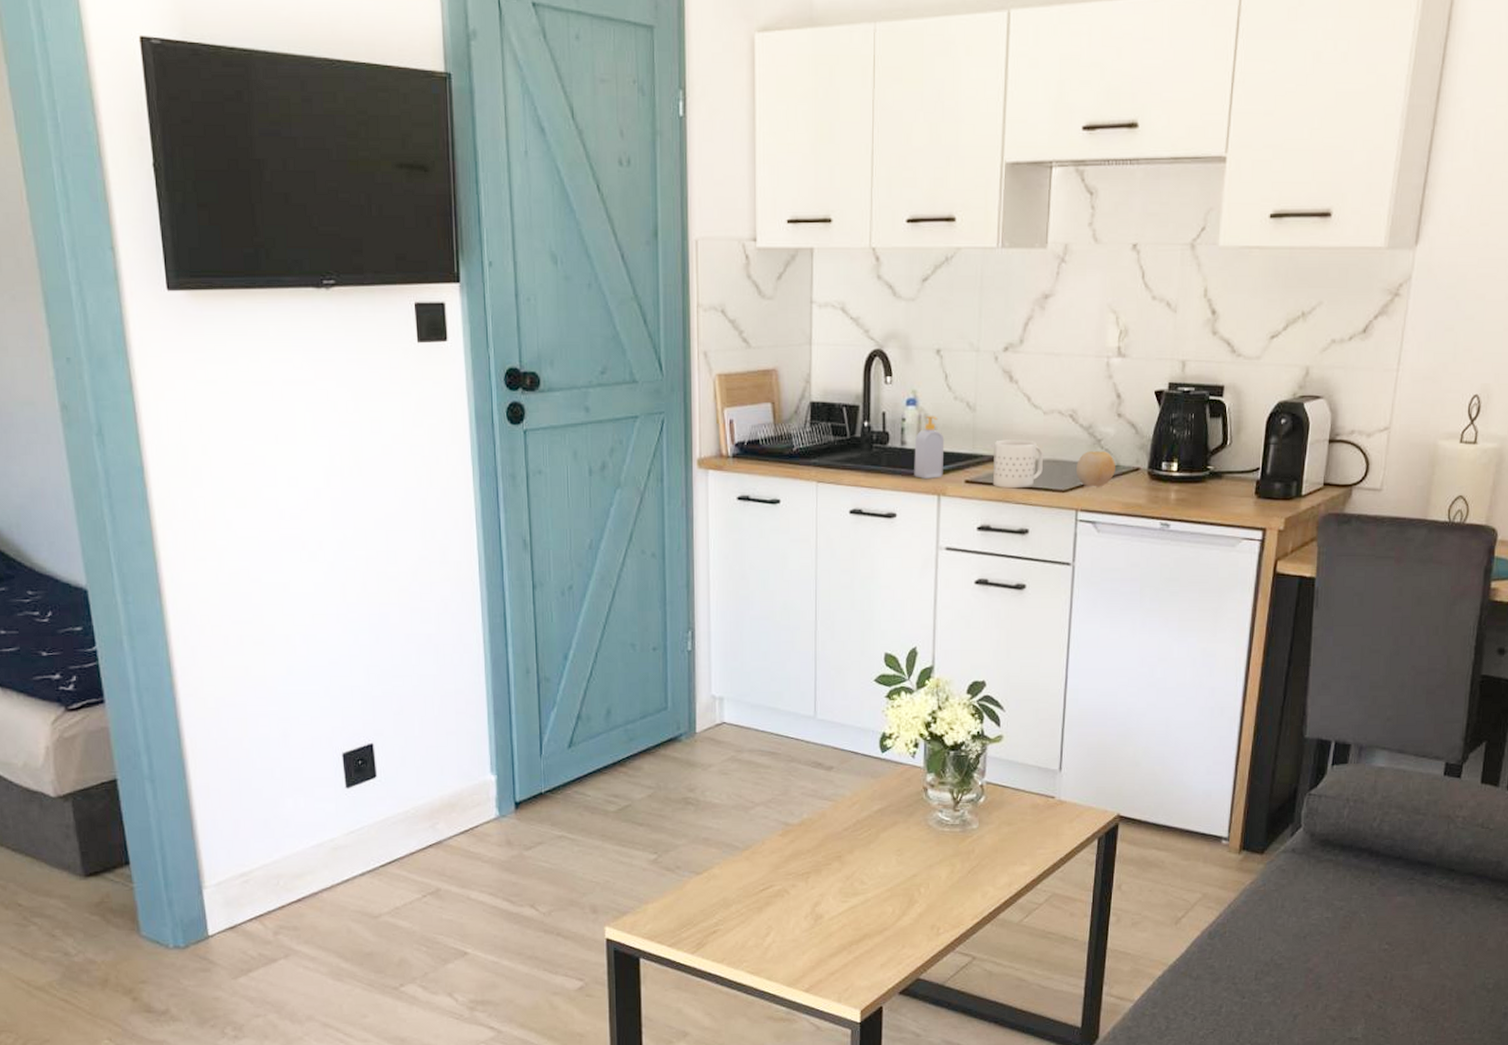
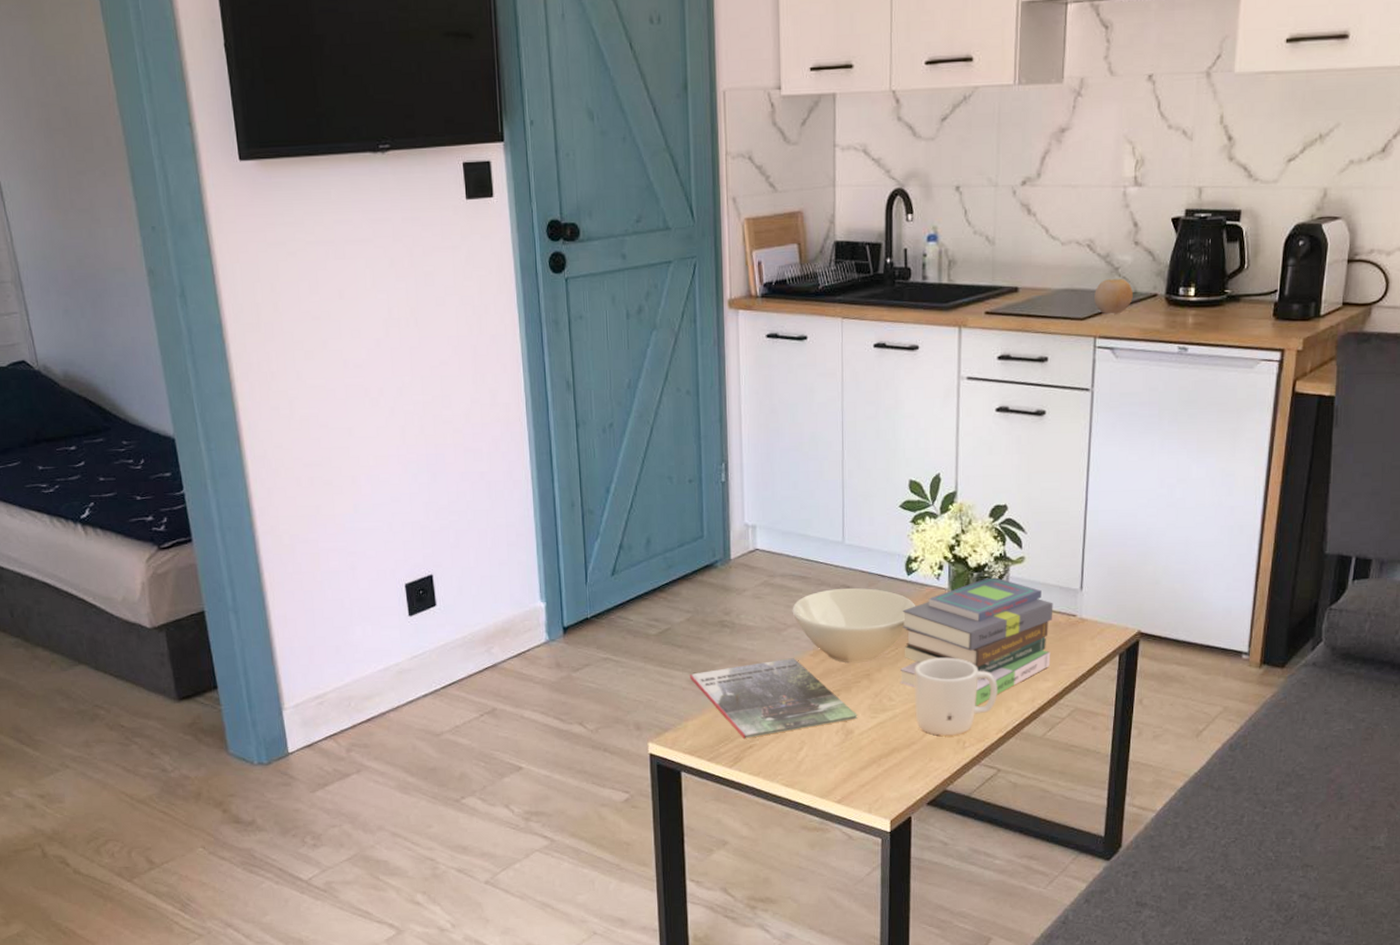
magazine: none [650,838,828,923] -> present [689,658,858,739]
bowl: none [760,765,891,844] -> present [792,587,916,663]
books: none [872,755,1032,891] -> present [899,576,1053,706]
mug: none [888,839,973,921] -> present [915,657,997,736]
soap bottle: present [914,416,945,479] -> none [935,250,965,312]
mug: present [992,439,1044,489] -> none [1012,270,1062,319]

